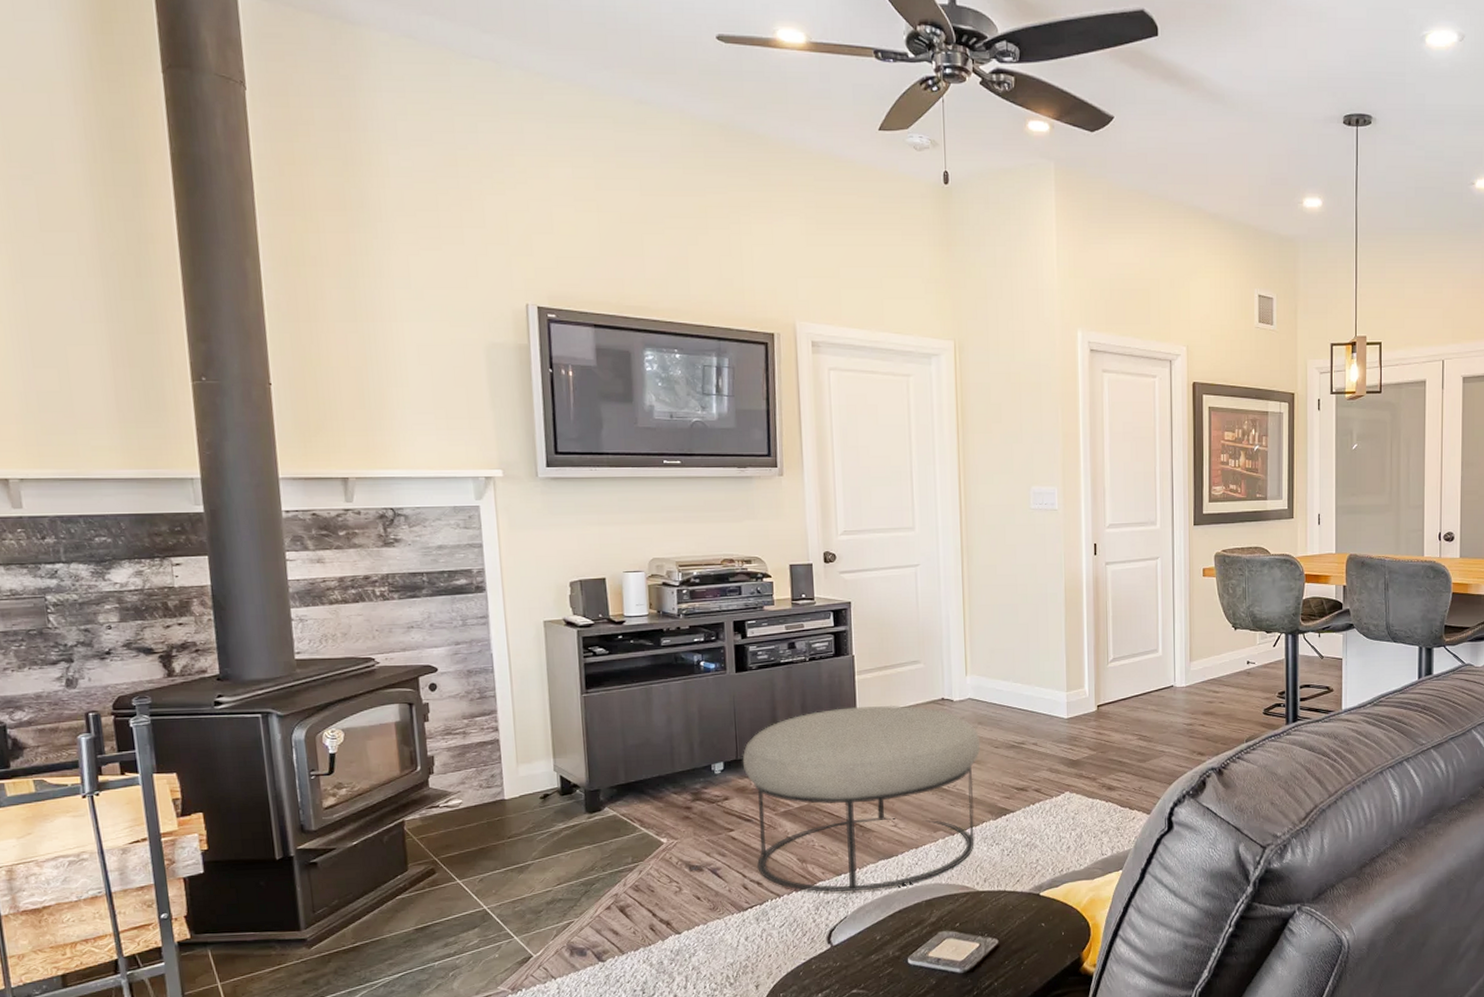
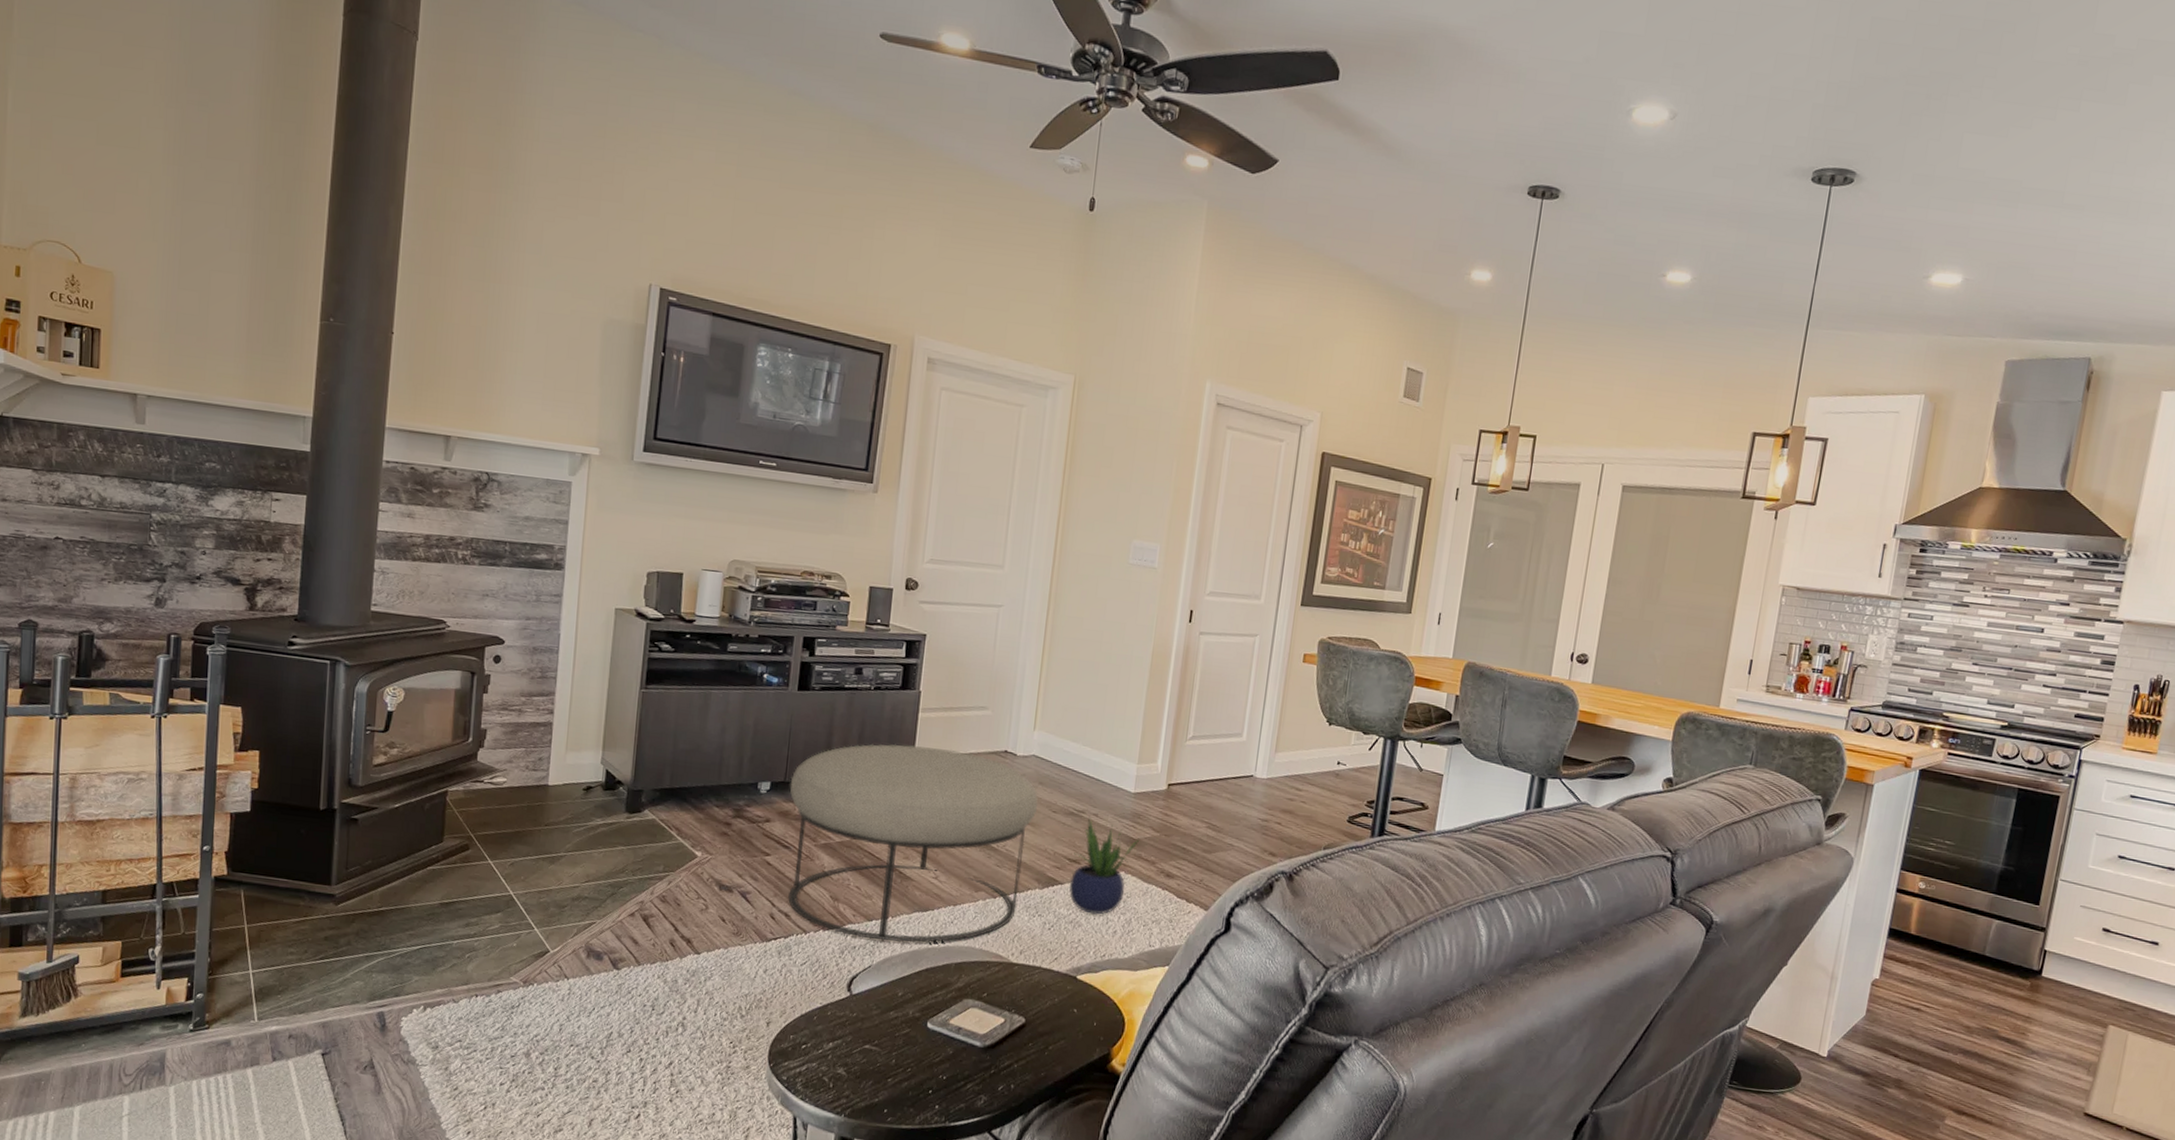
potted plant: none [1020,745,1079,835] -> present [1069,815,1140,915]

